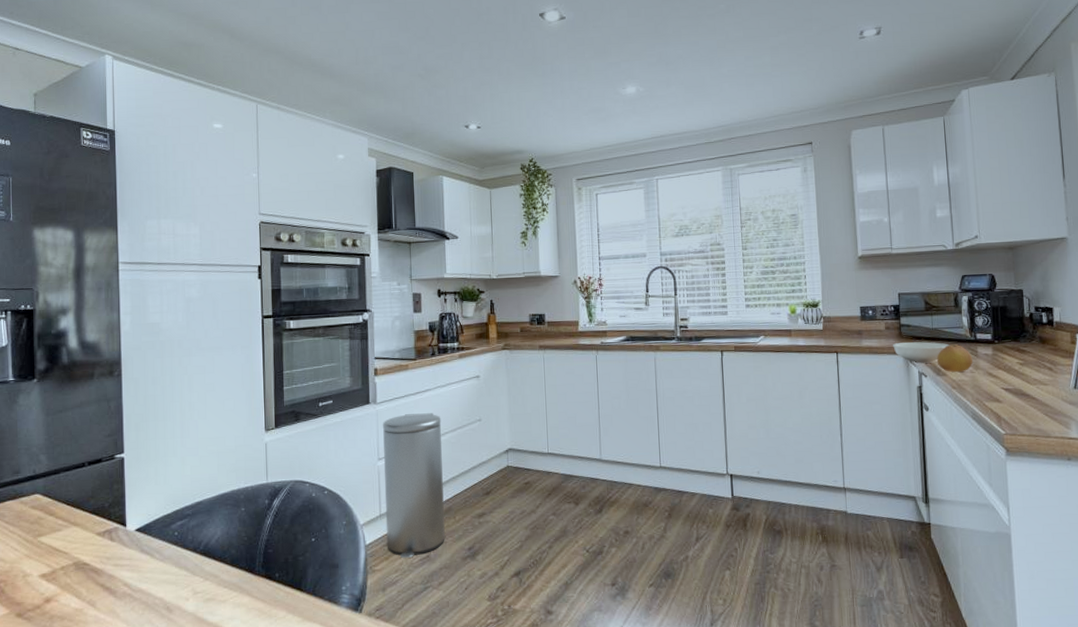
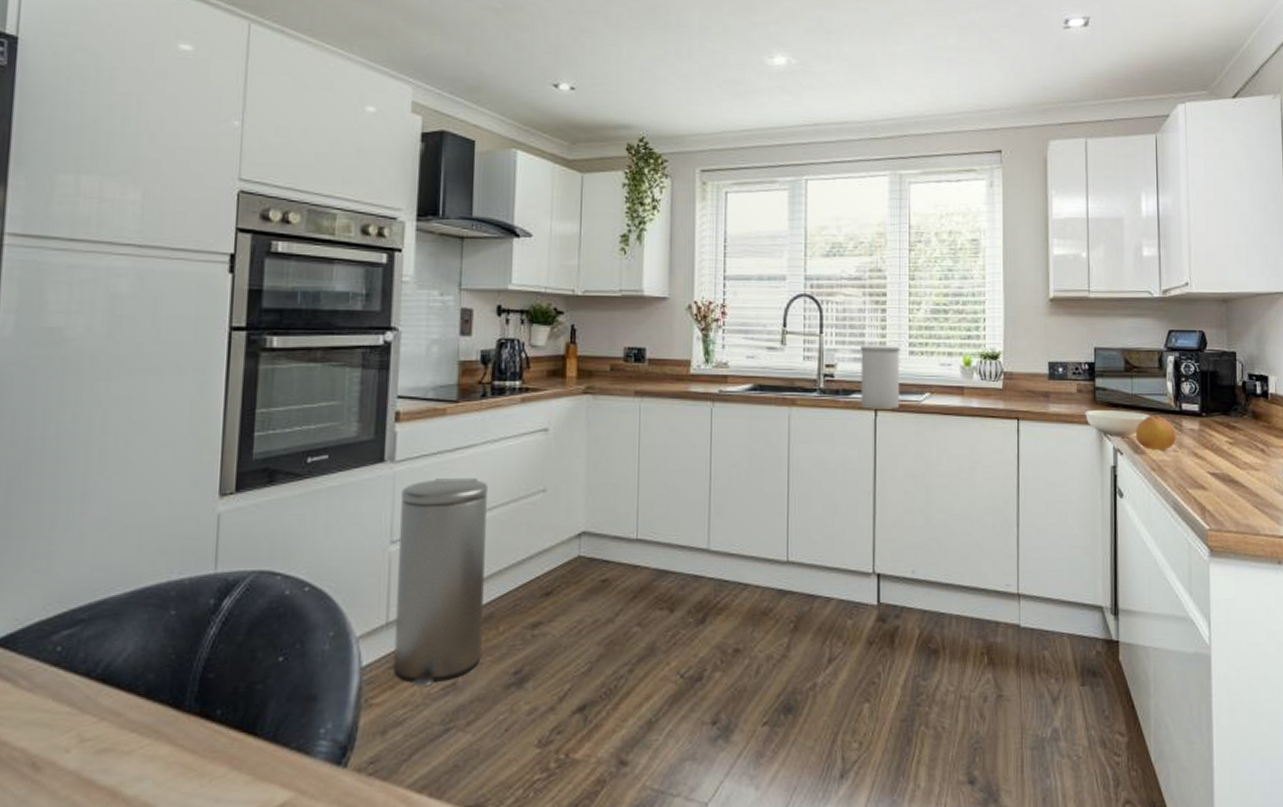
canister: none [707,300,740,351] -> present [861,344,900,409]

